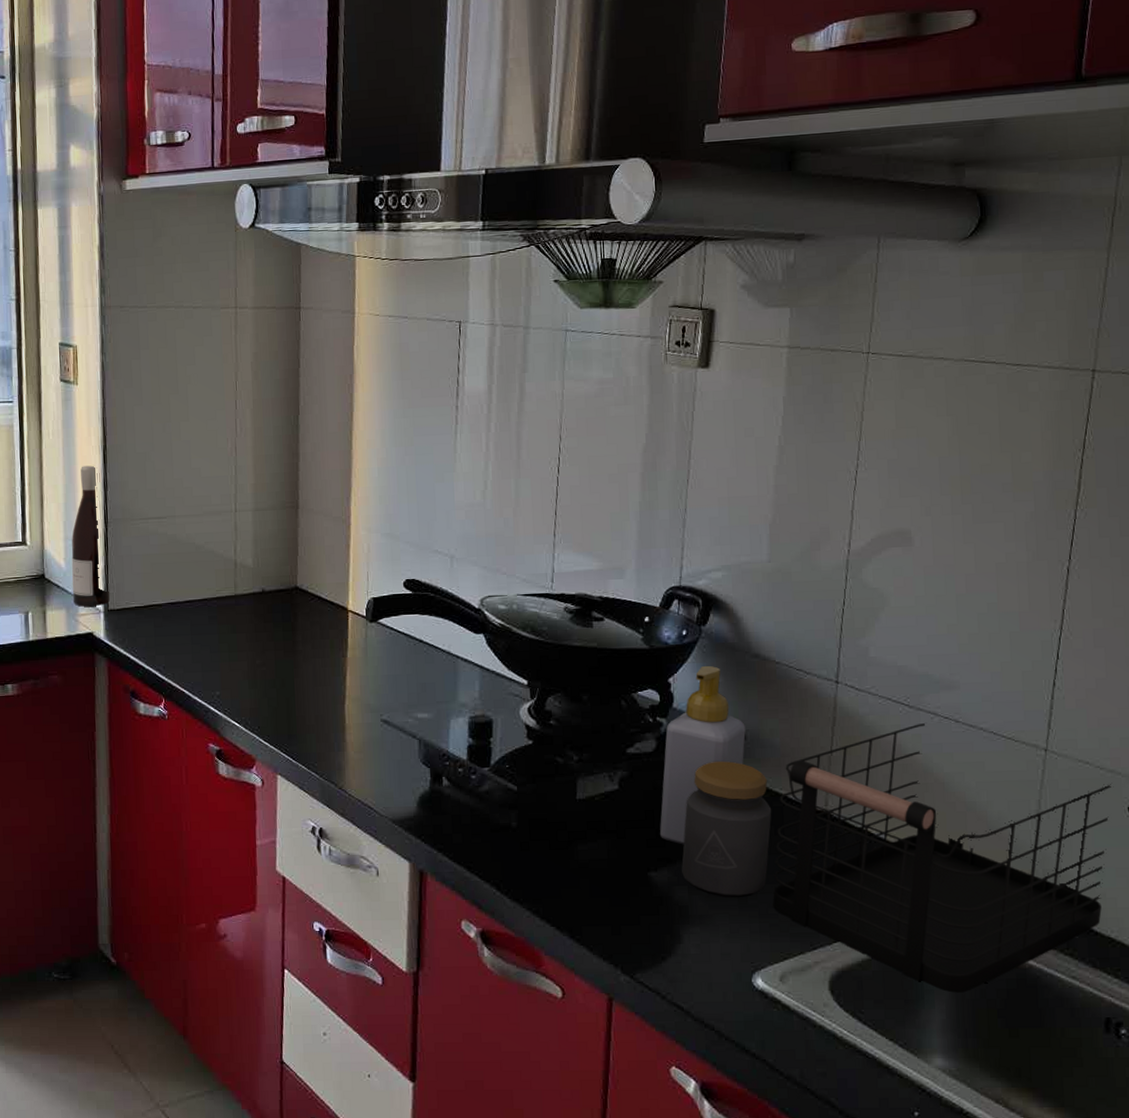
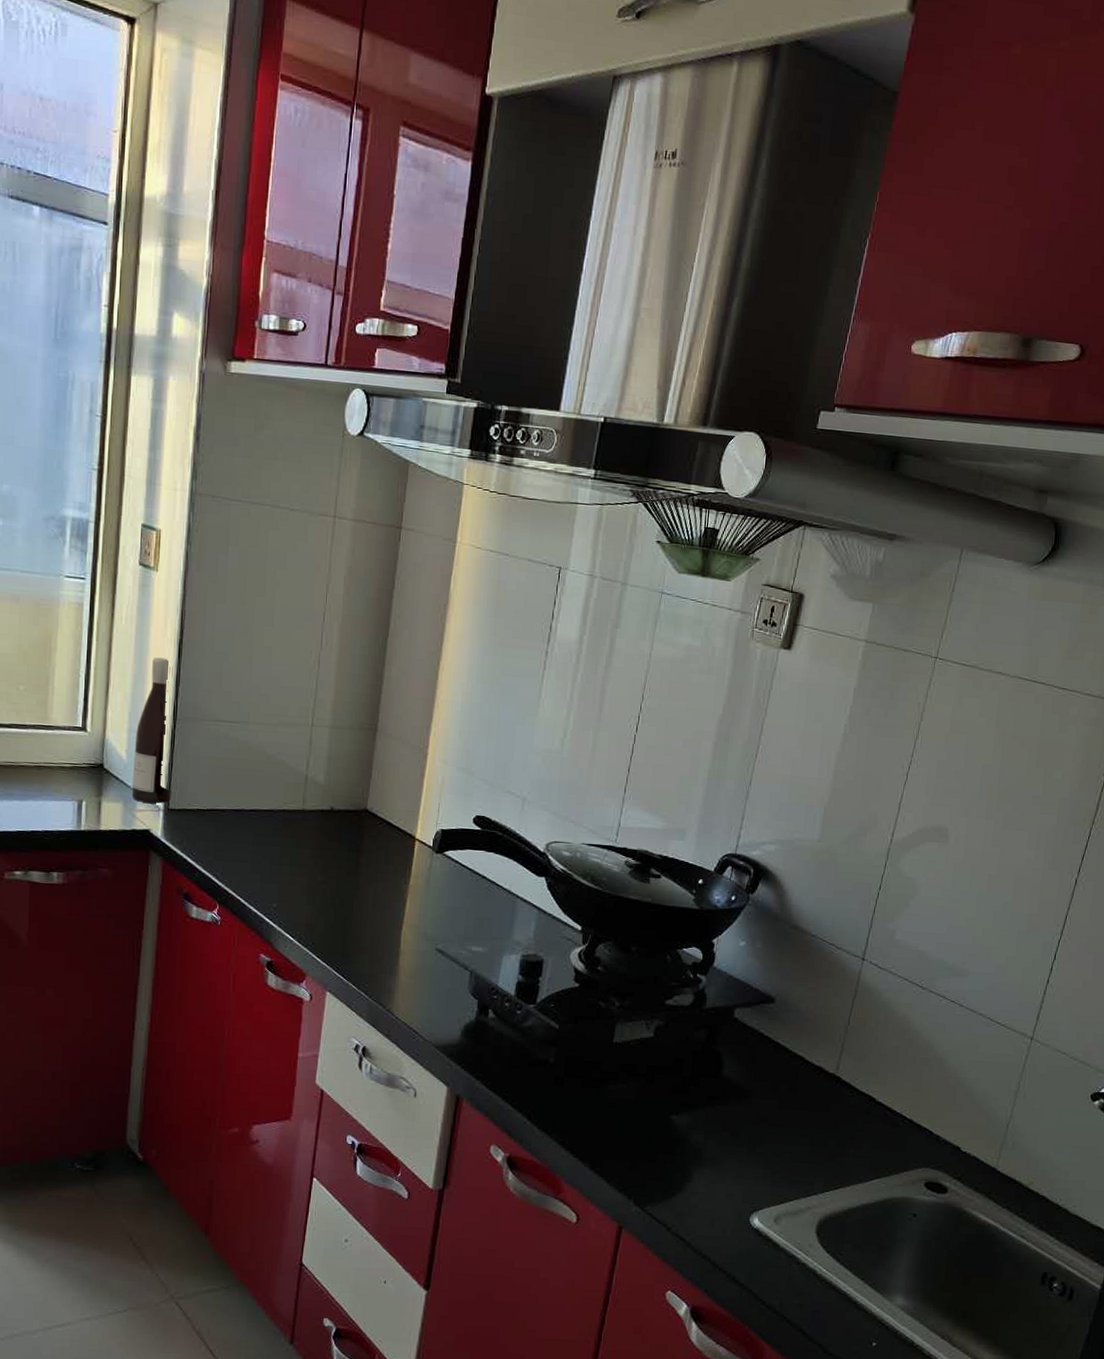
soap bottle: present [660,665,746,845] -> none [686,931,776,1093]
jar: present [681,761,772,898] -> none [701,1020,789,1146]
dish rack: present [773,722,1114,993] -> none [777,1003,1083,1243]

